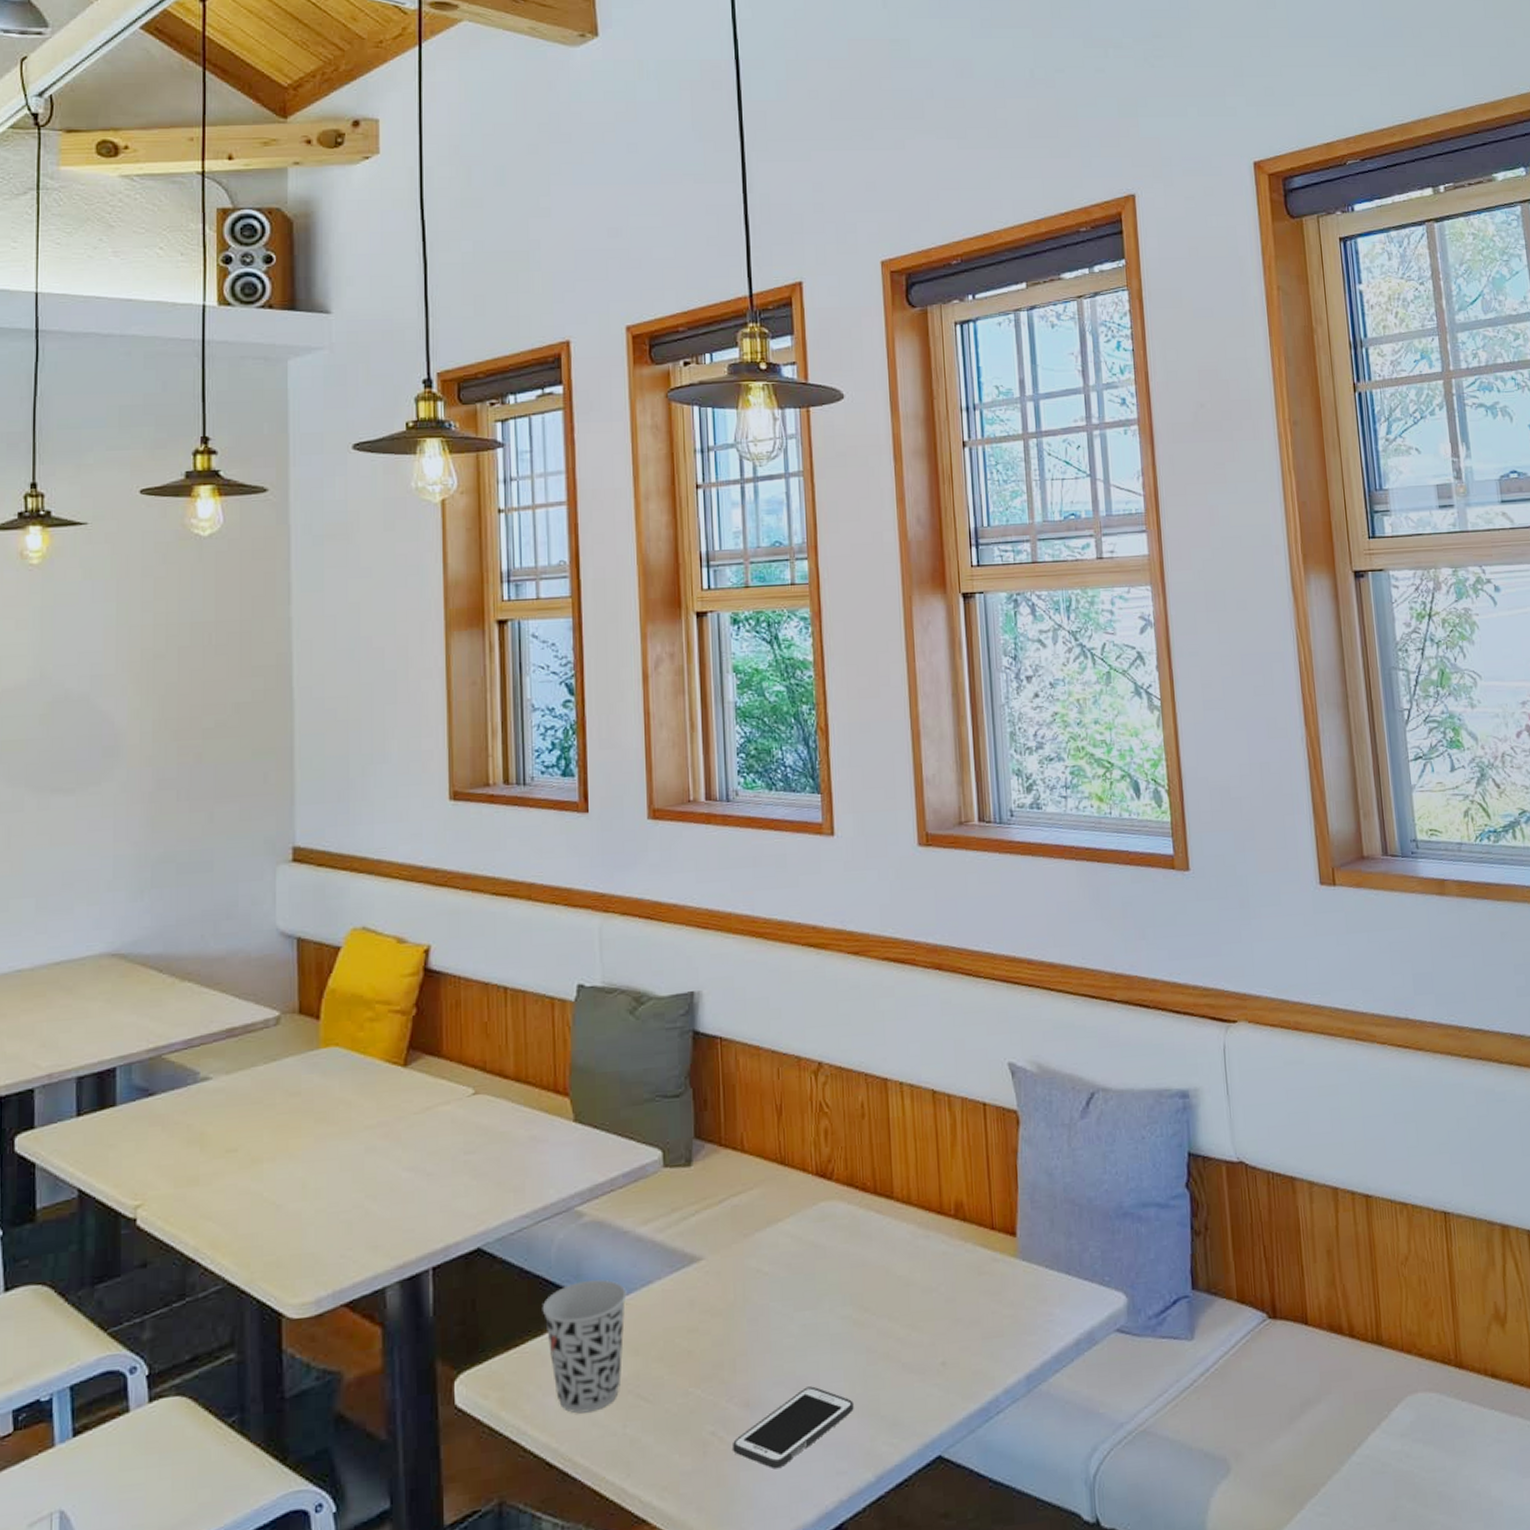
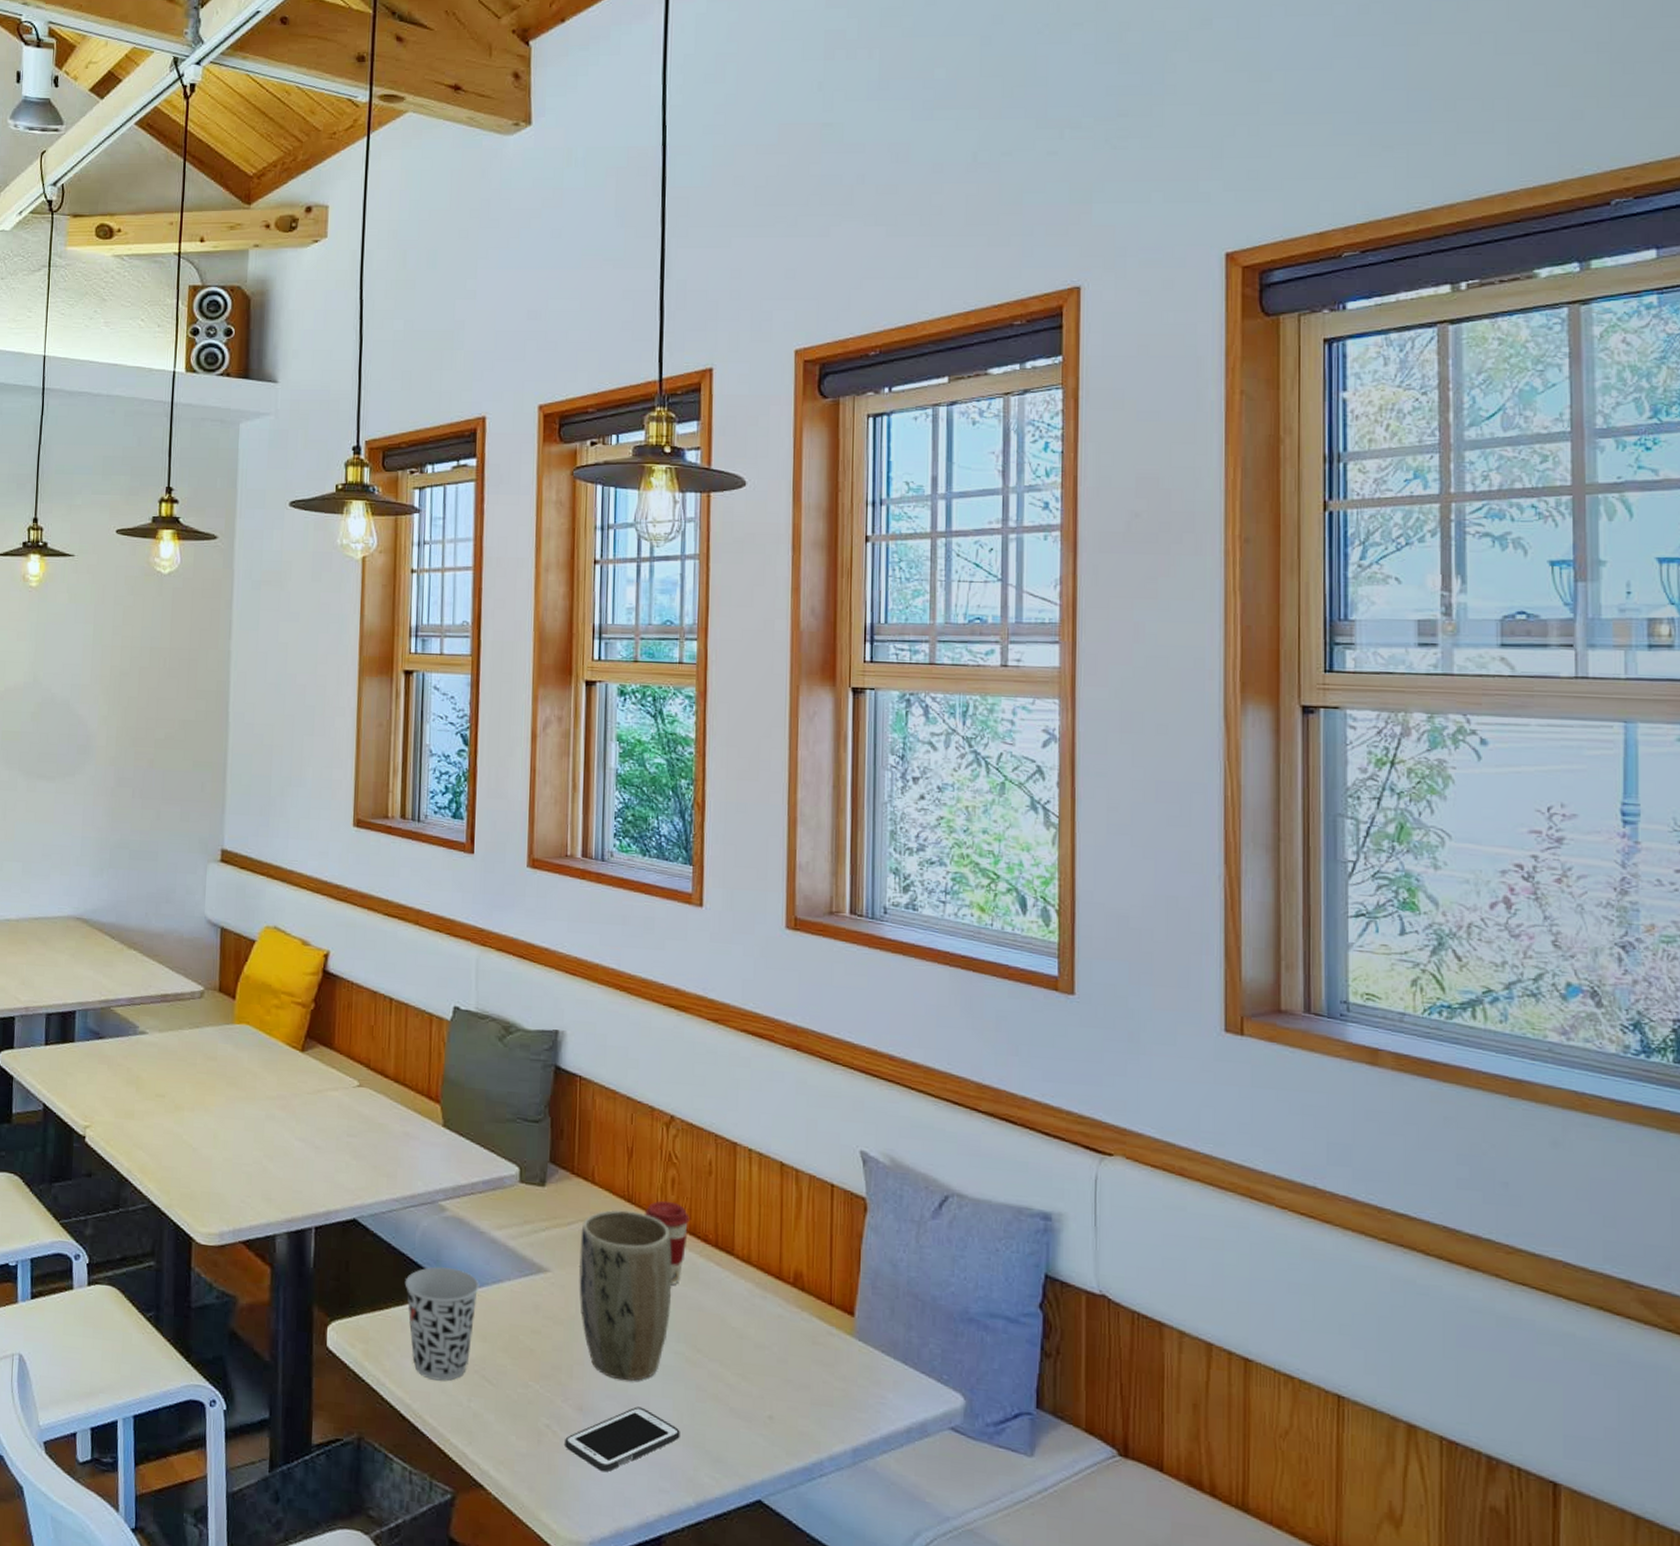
plant pot: none [733,1173,834,1363] -> present [579,1210,672,1381]
coffee cup: none [799,1154,846,1244] -> present [645,1200,690,1285]

